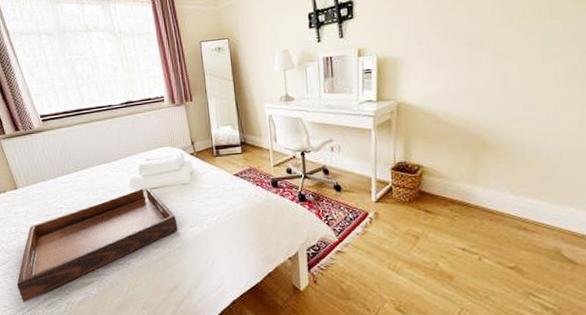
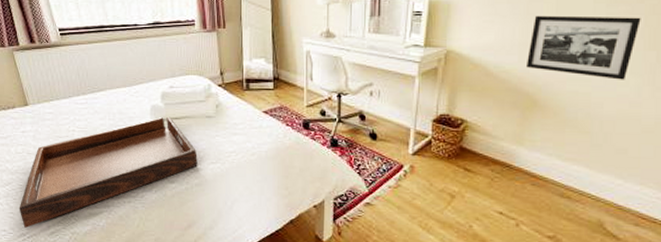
picture frame: none [472,56,575,116] -> present [525,15,641,80]

